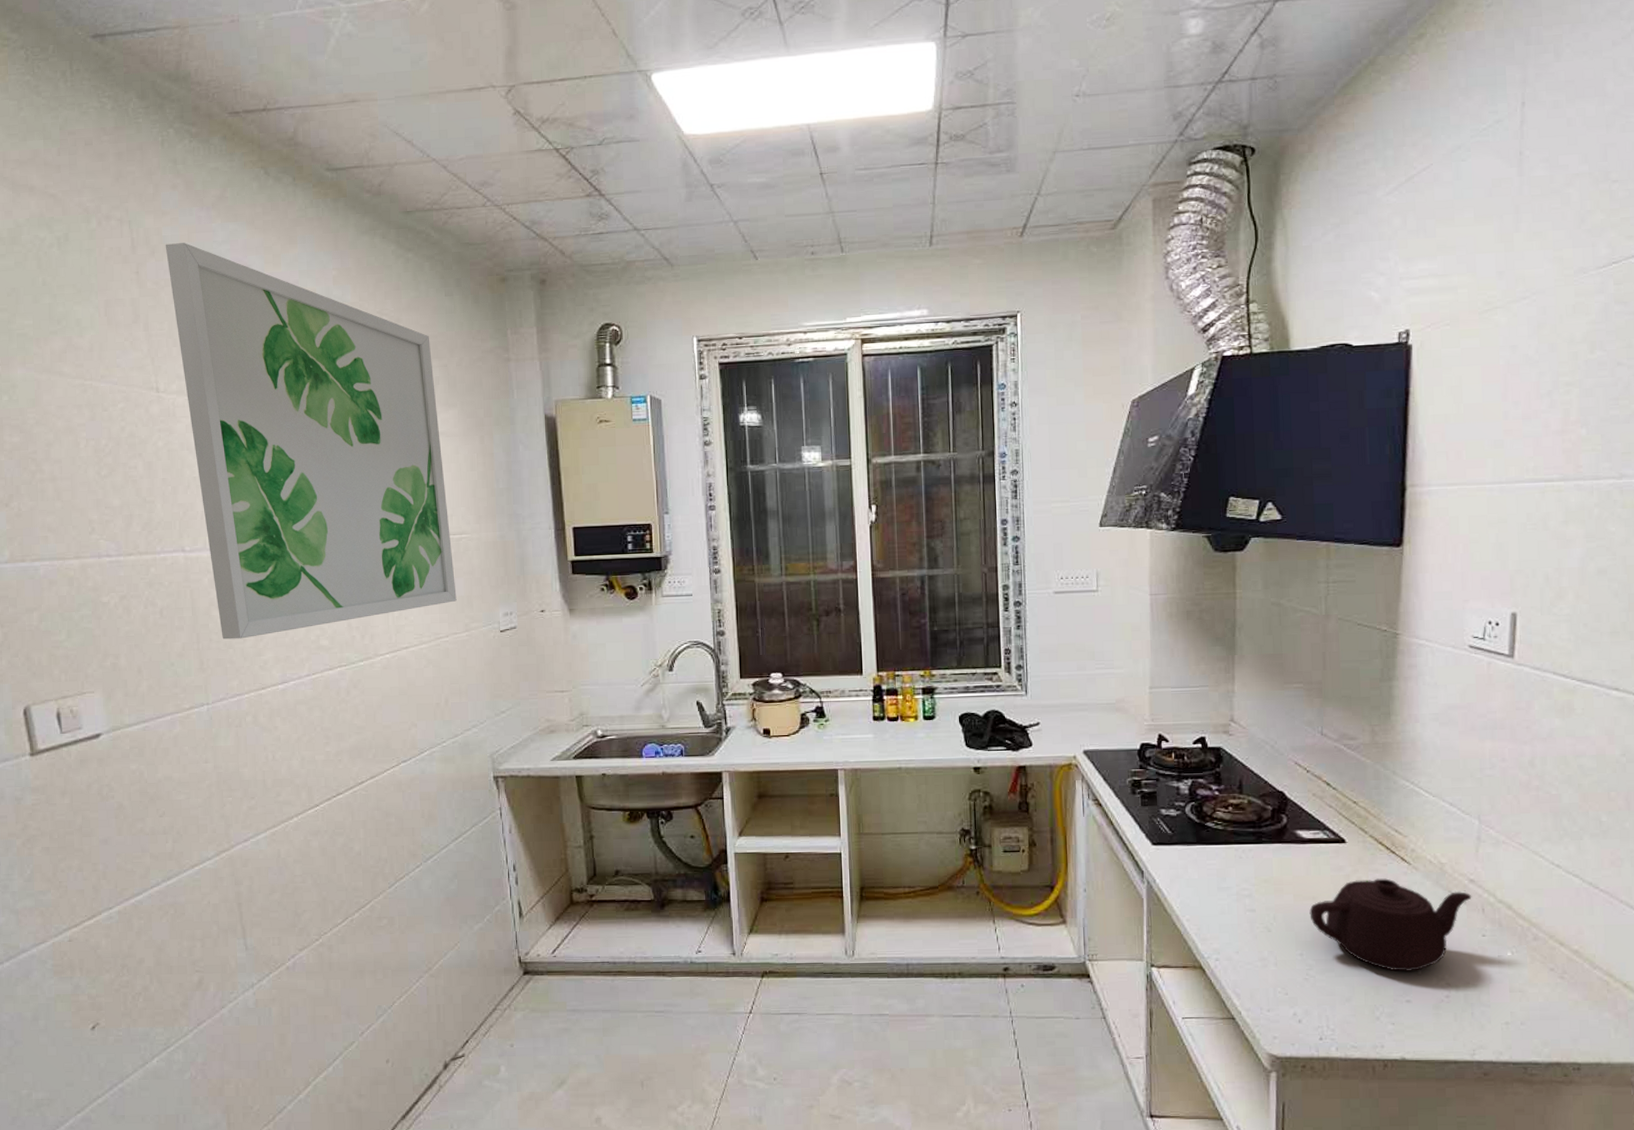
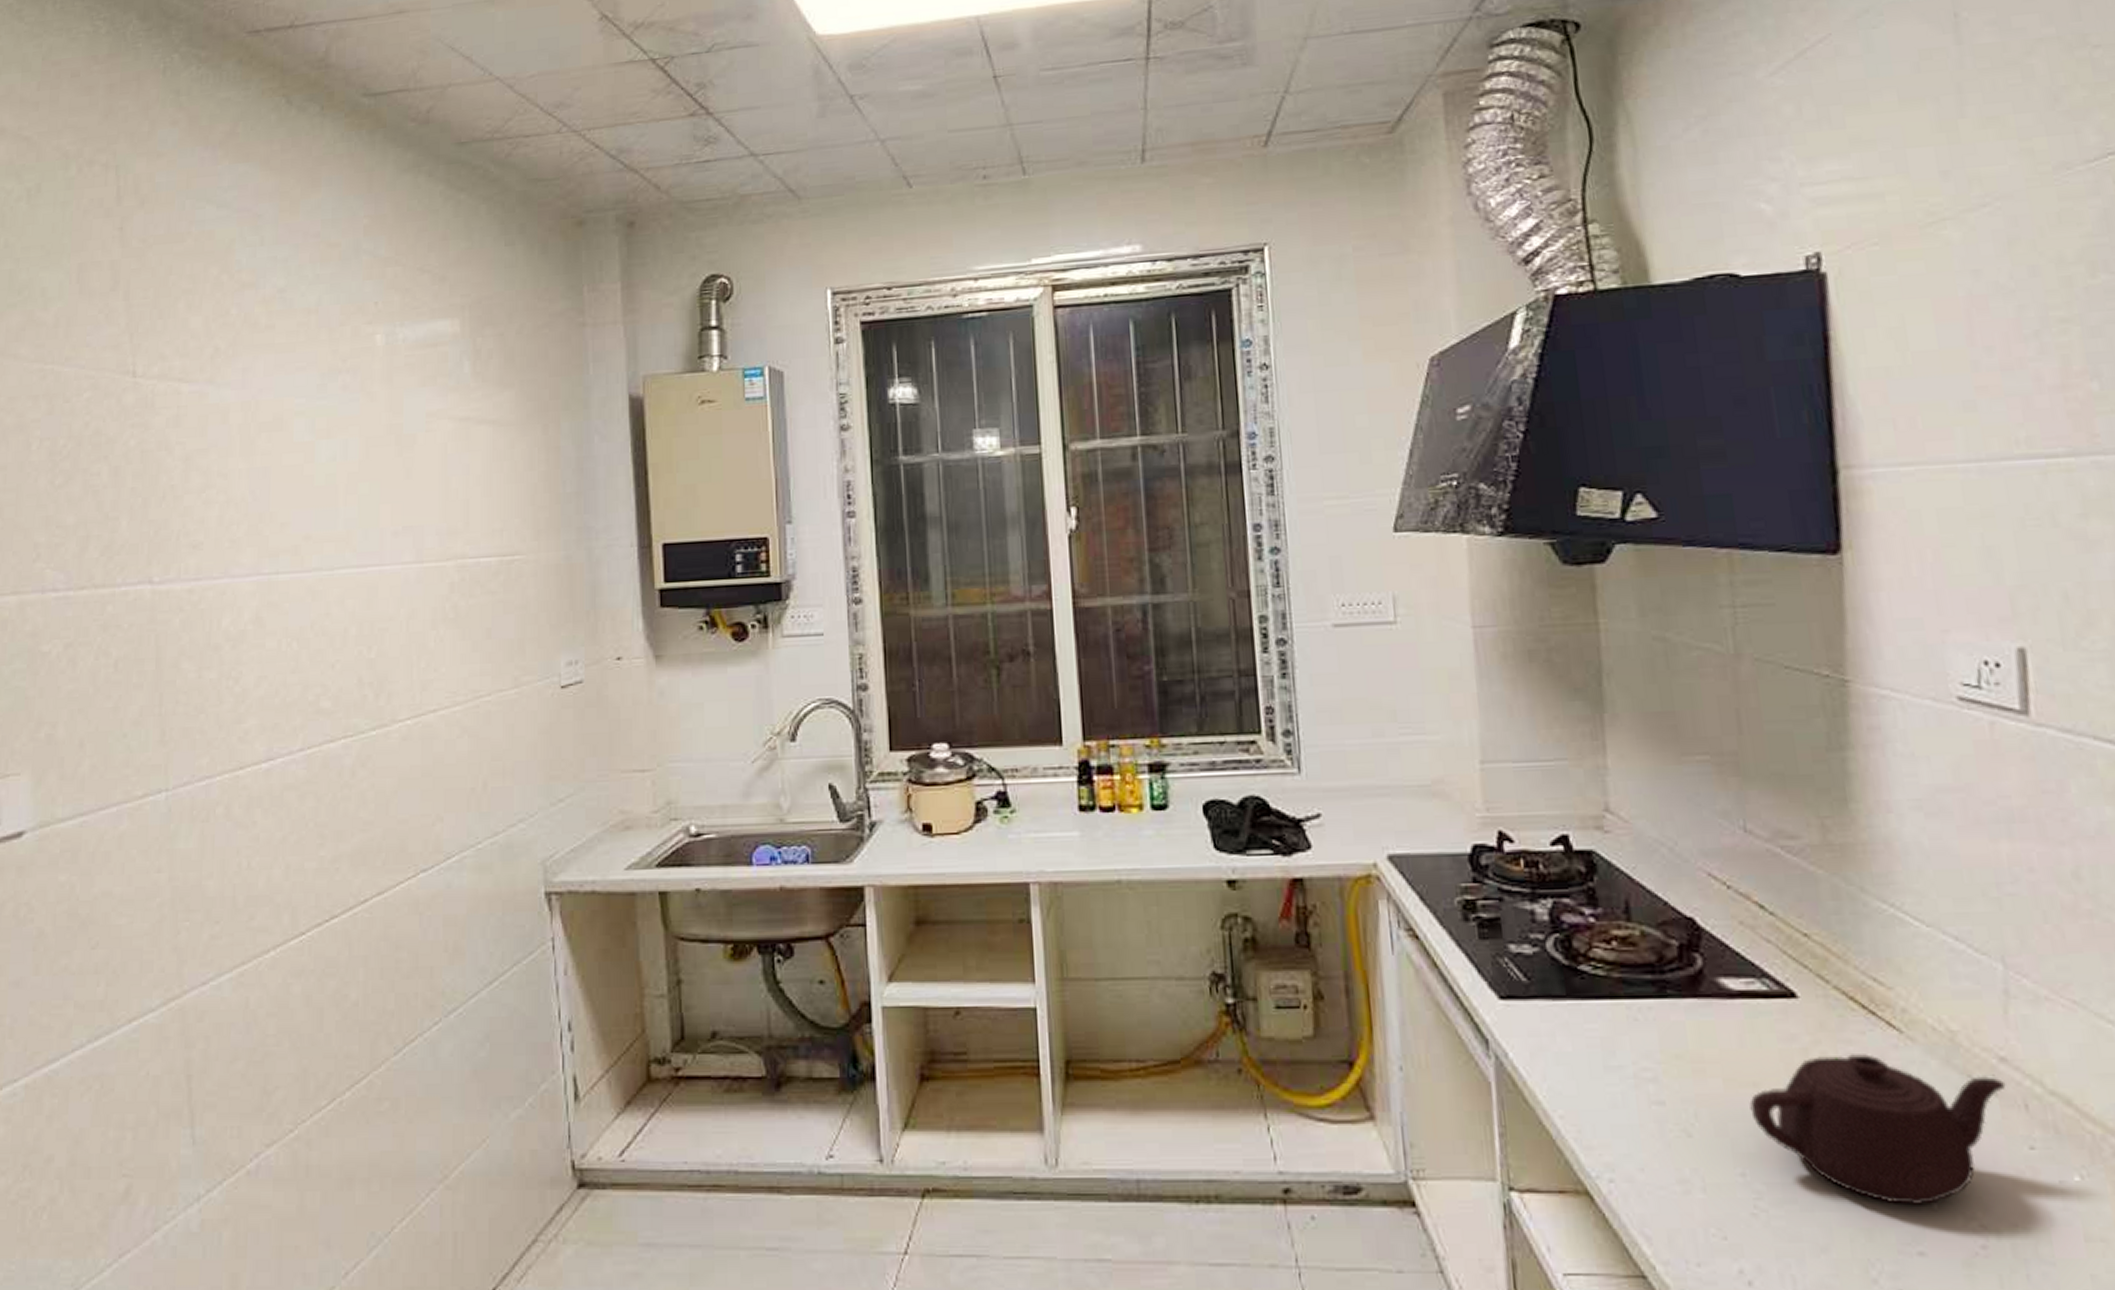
wall art: present [165,243,457,640] -> none [157,190,504,701]

